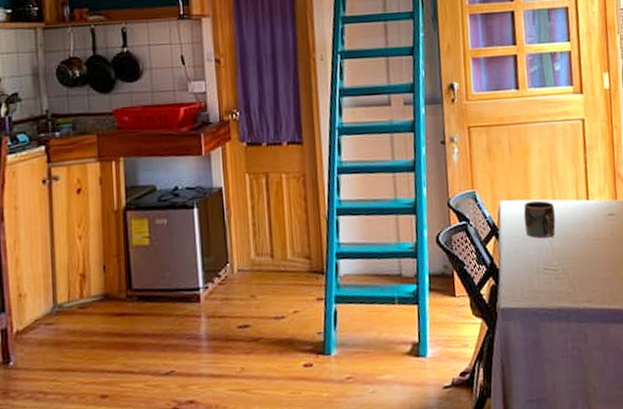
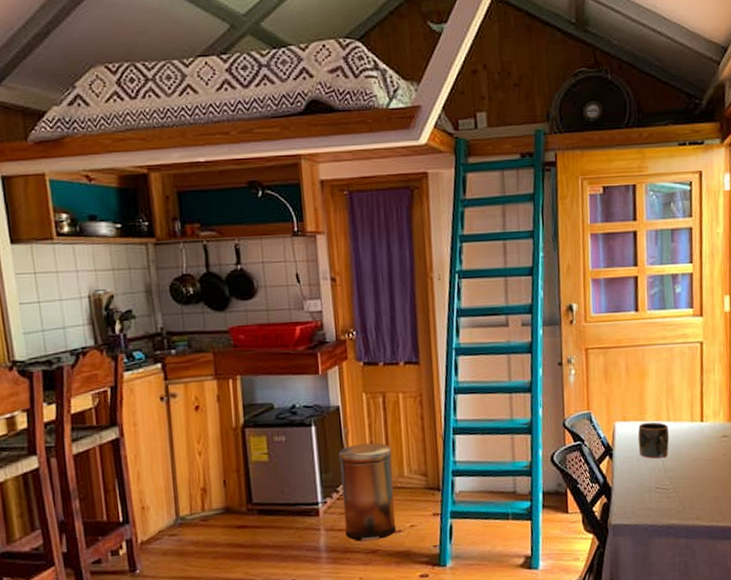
pedal bin: none [220,224,279,329] -> present [338,442,396,542]

